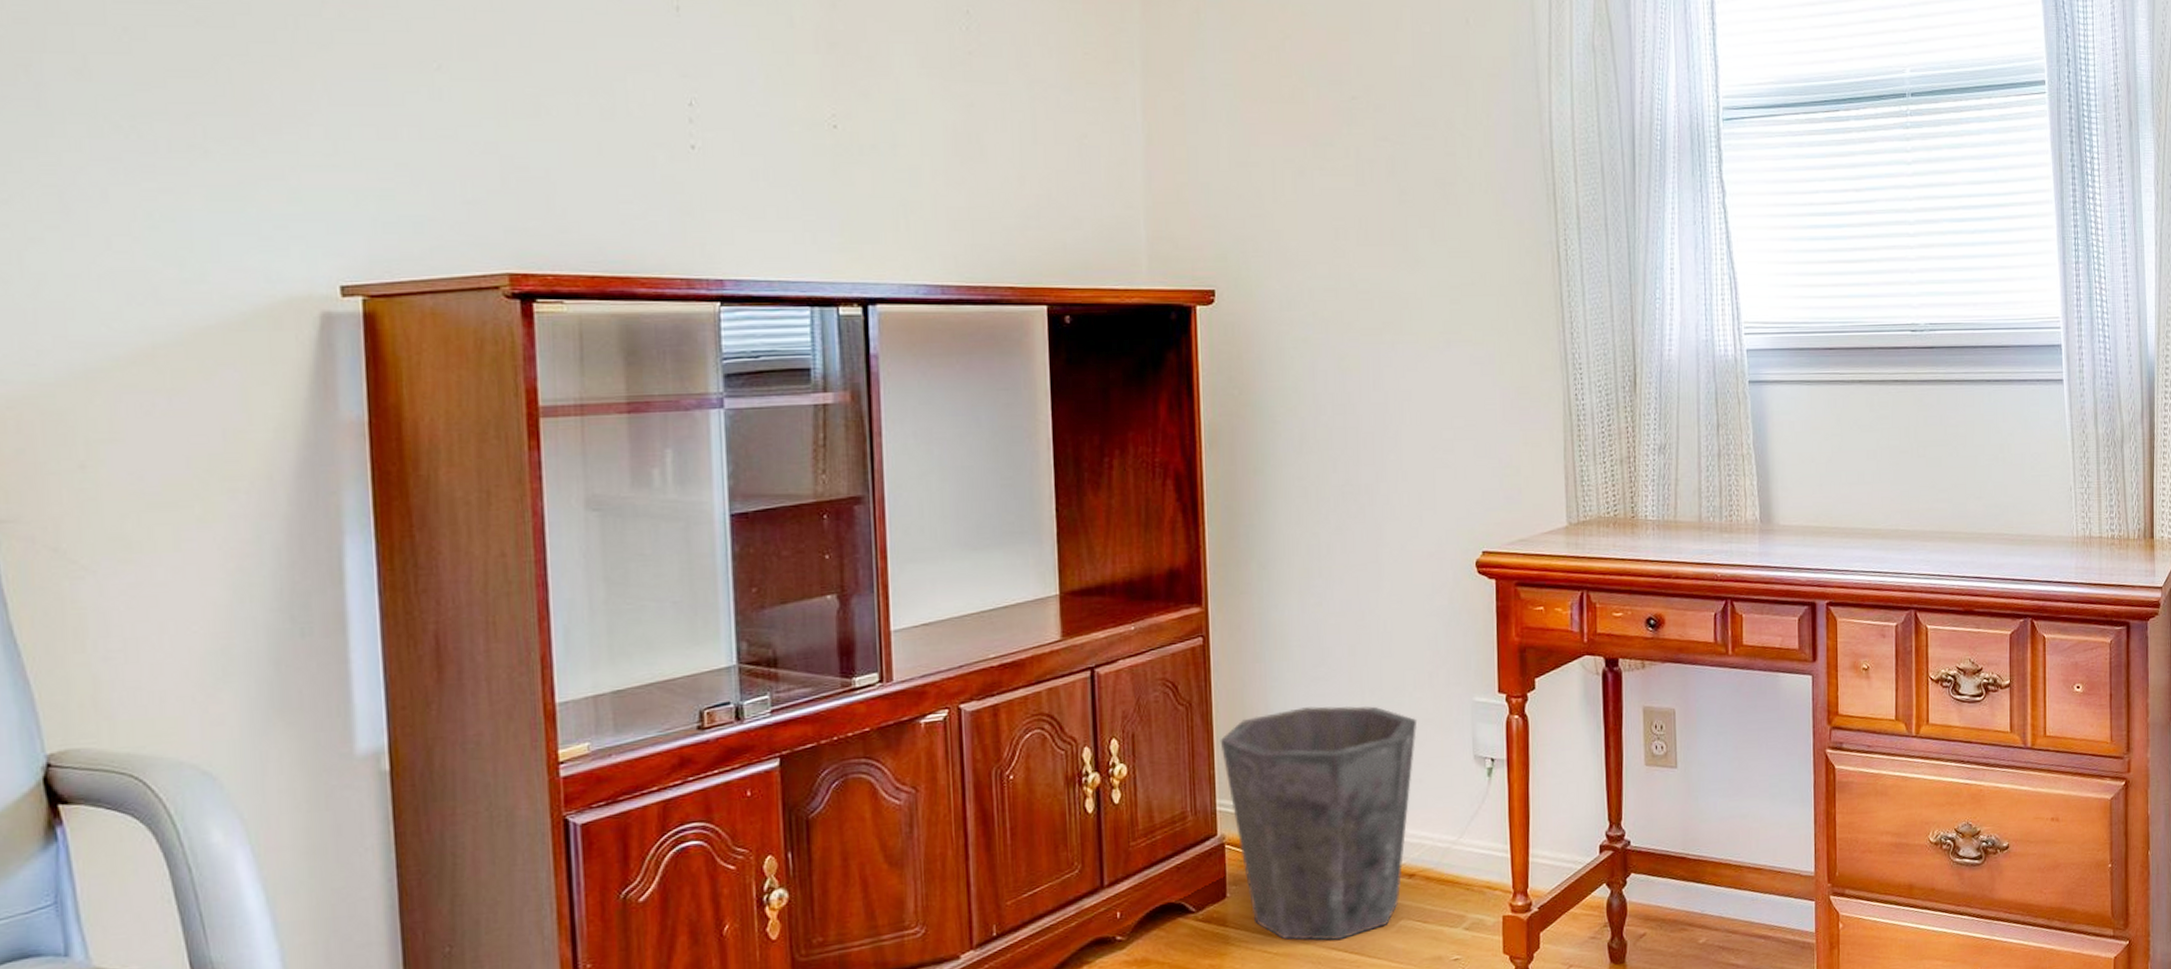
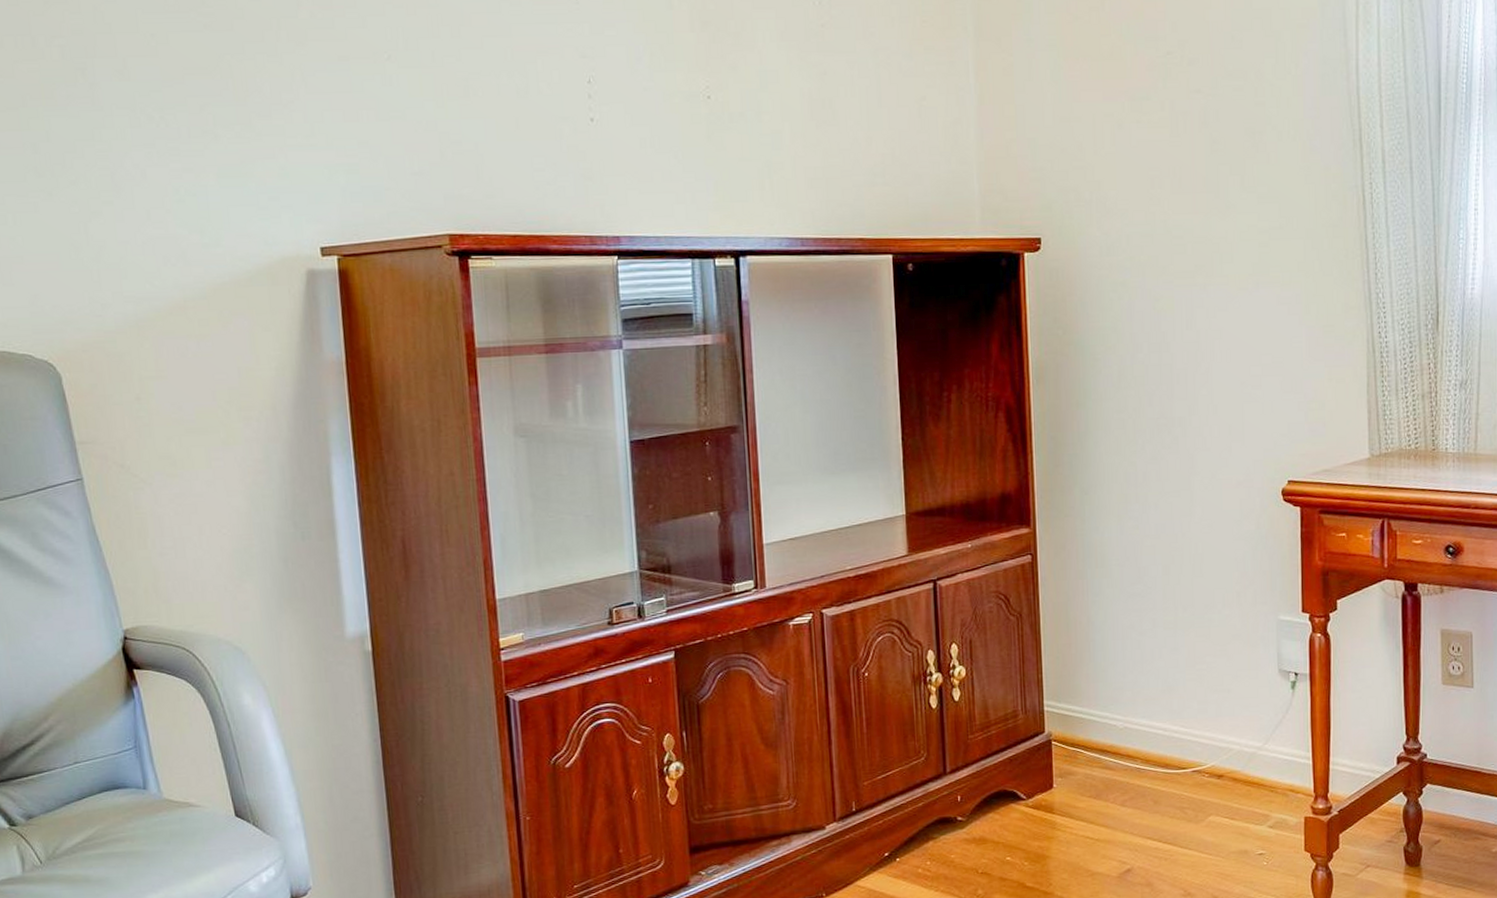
waste bin: present [1220,705,1418,941] -> none [1047,620,1226,831]

